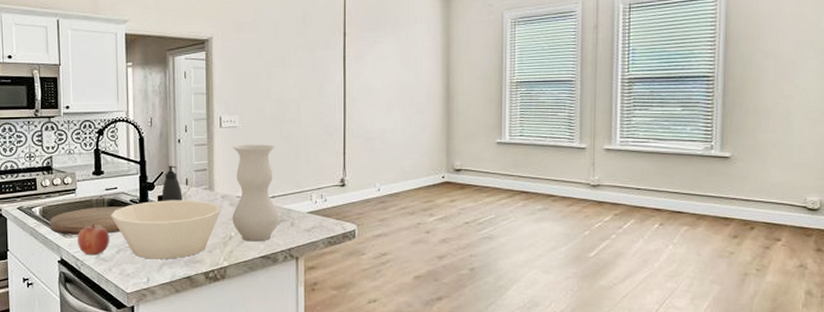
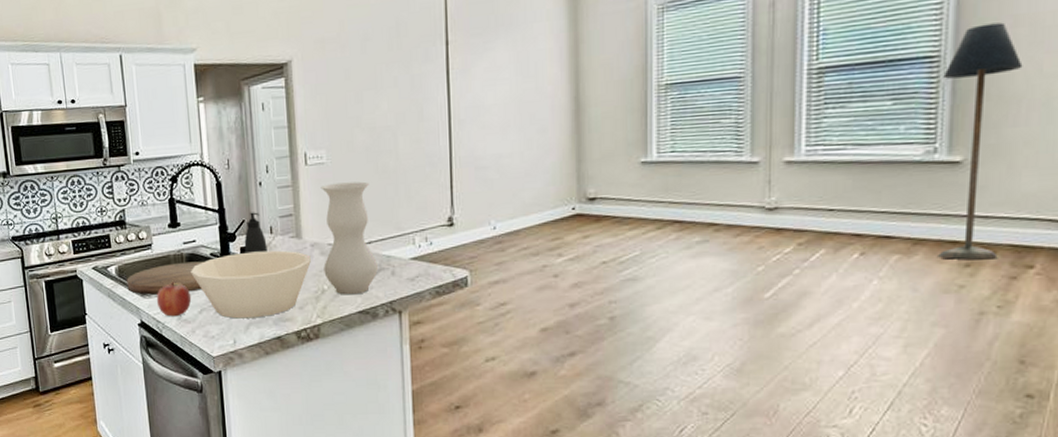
floor lamp: none [714,55,770,233] -> present [936,22,1023,260]

